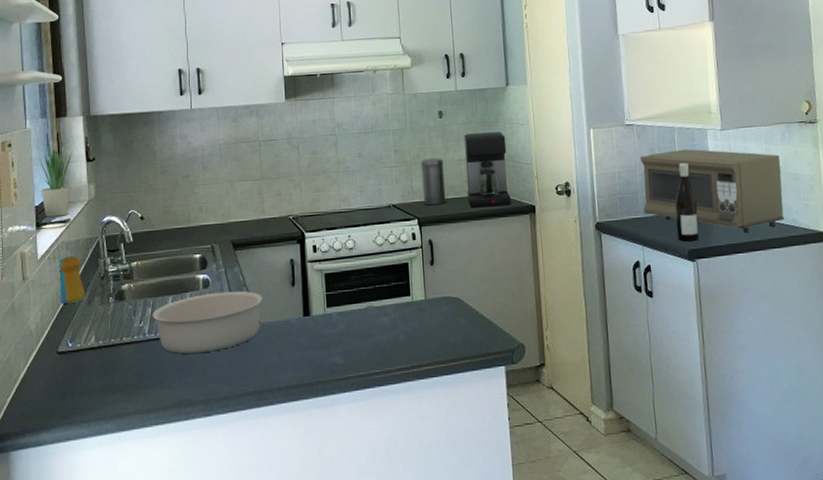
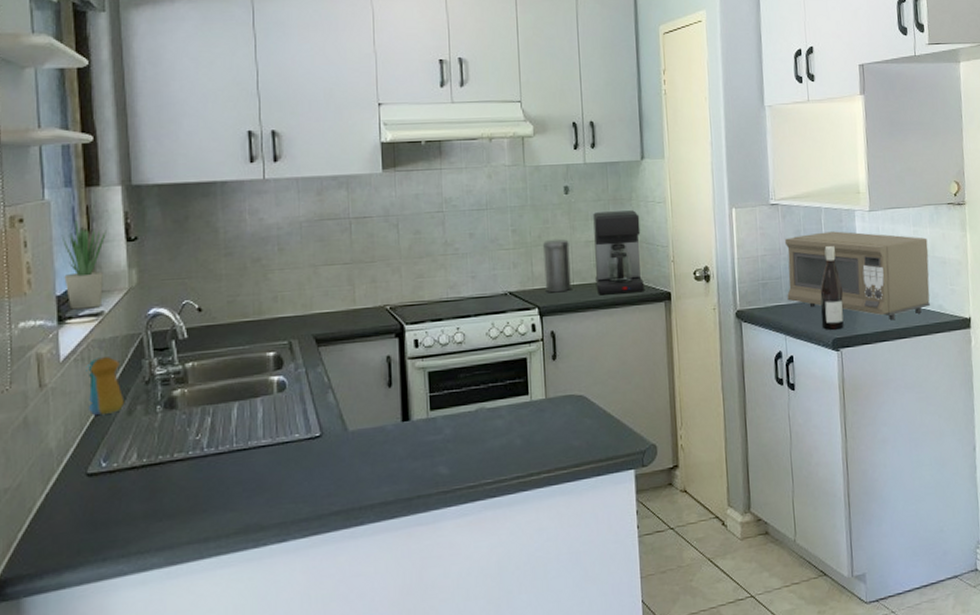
bowl: present [152,291,262,355] -> none [212,394,352,471]

